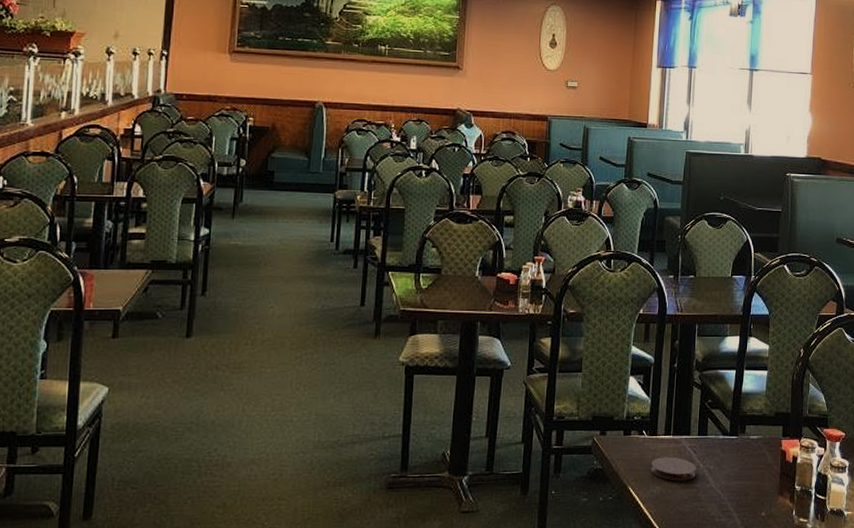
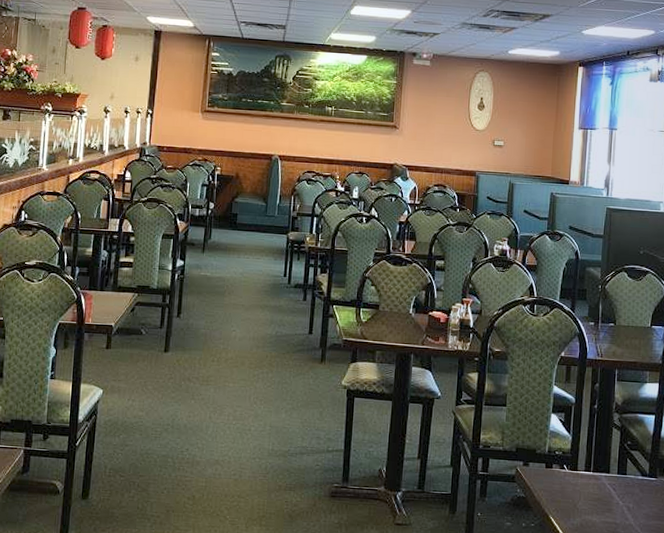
coaster: present [650,457,696,481] -> none [571,491,616,516]

